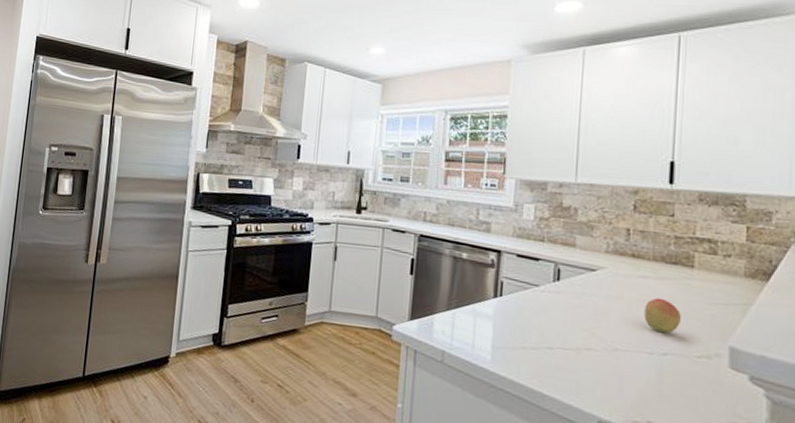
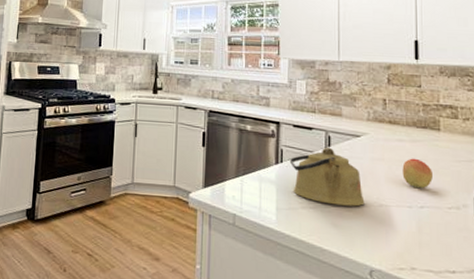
kettle: none [510,281,597,350] -> present [289,147,365,207]

